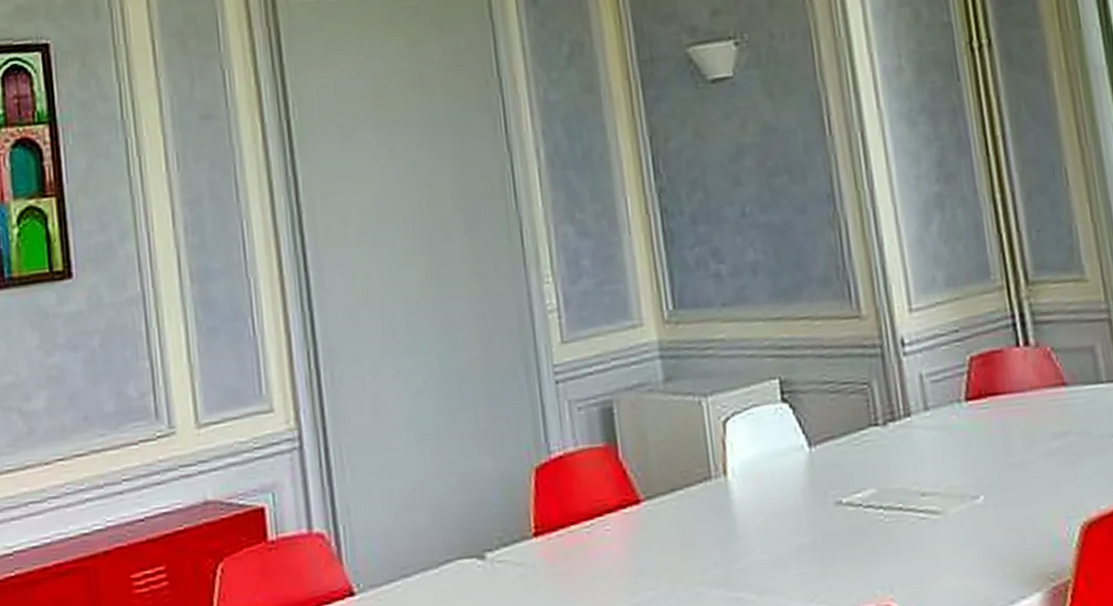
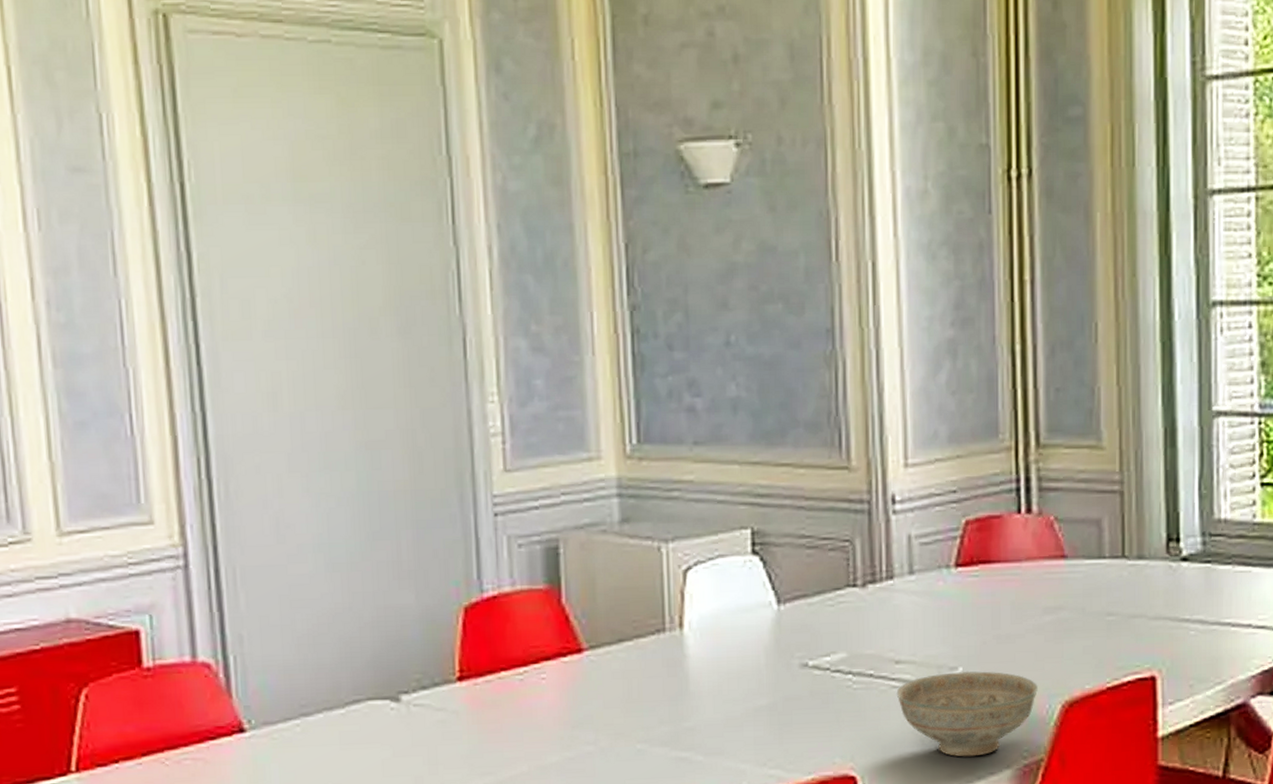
decorative bowl: none [925,498,1056,583] -> present [896,671,1038,757]

